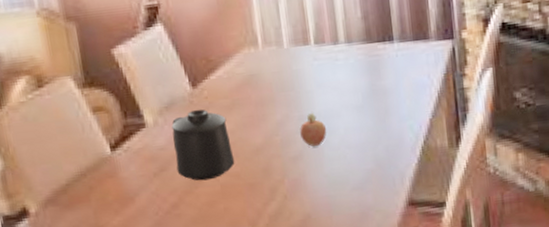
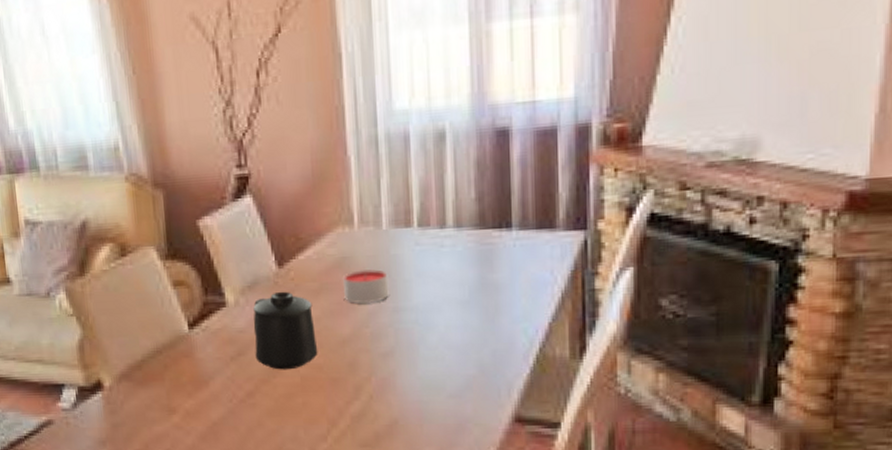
candle: none [252,83,294,115] -> present [343,269,389,303]
fruit: present [300,113,327,147] -> none [393,305,425,343]

